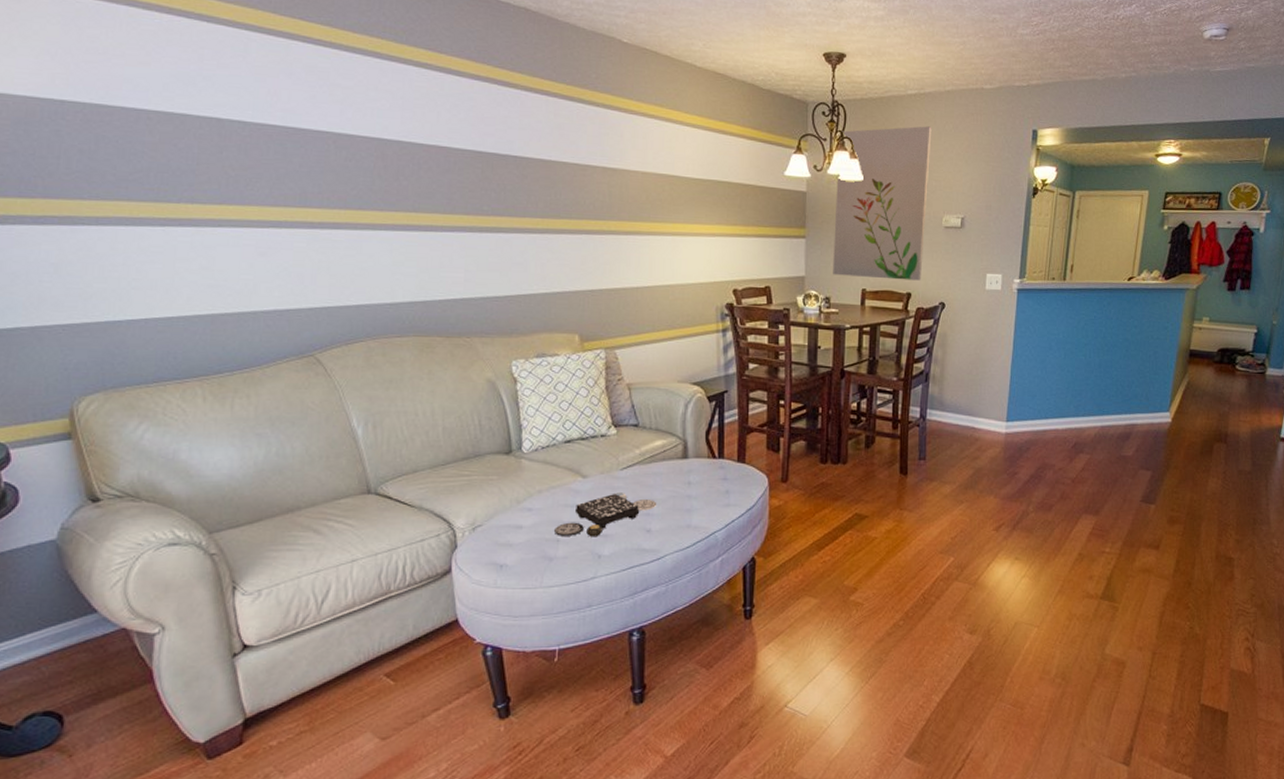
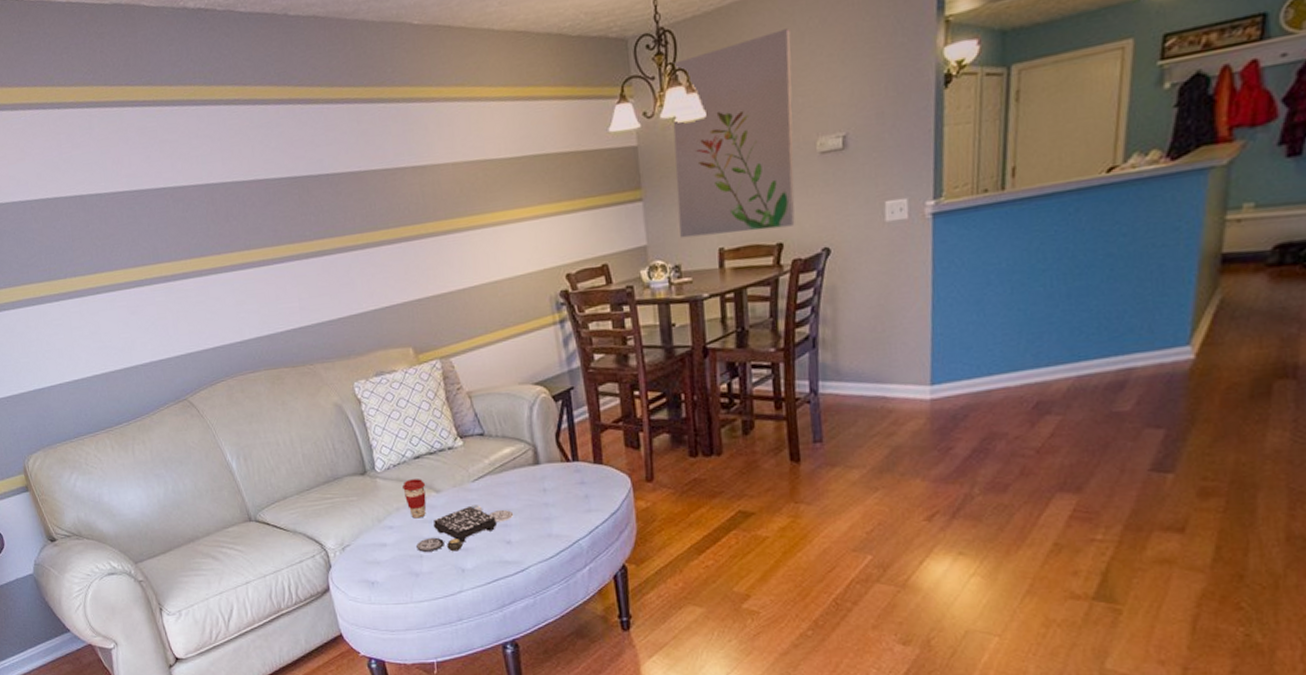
coffee cup: none [548,463,573,502] -> present [402,479,426,519]

